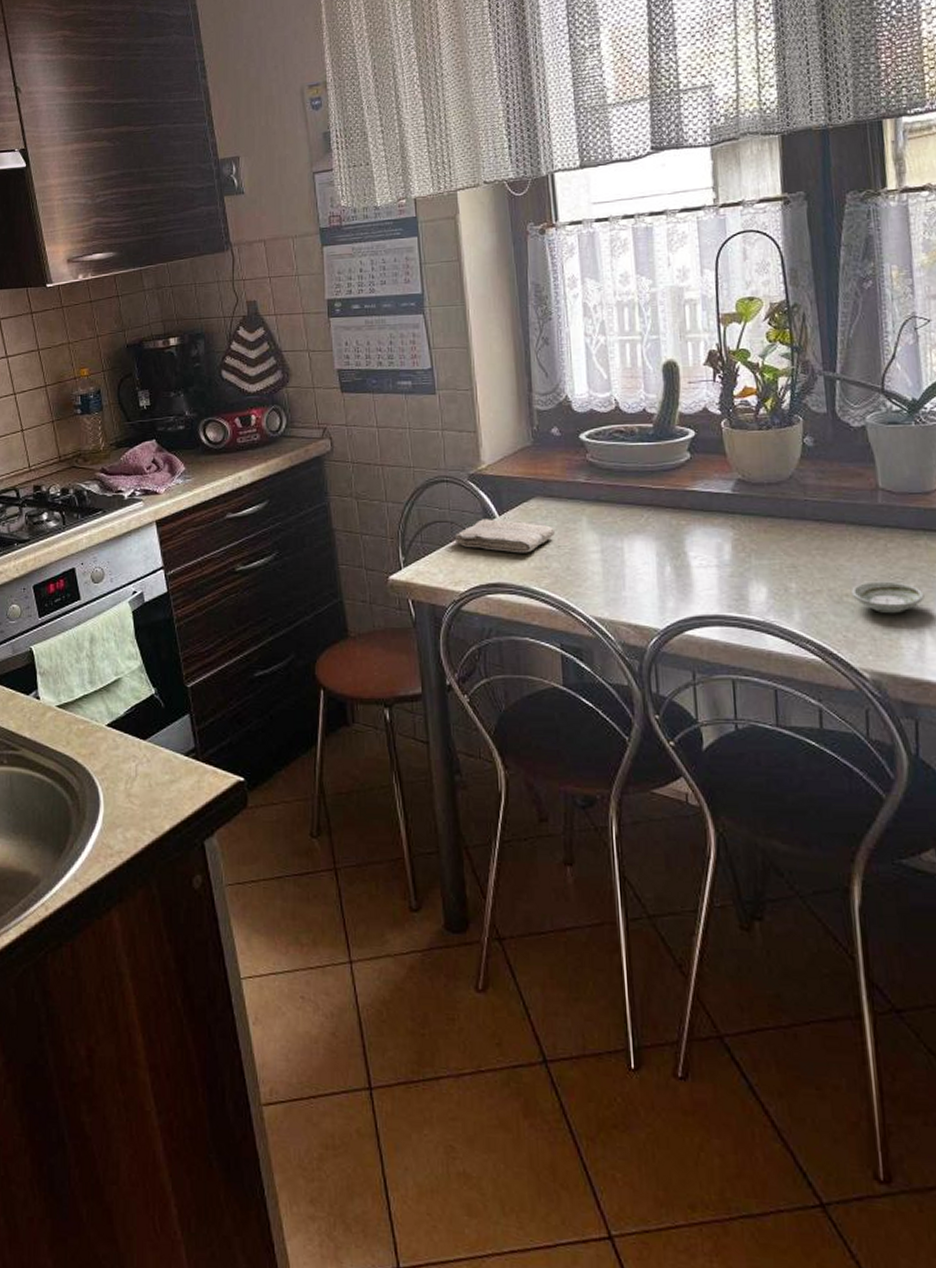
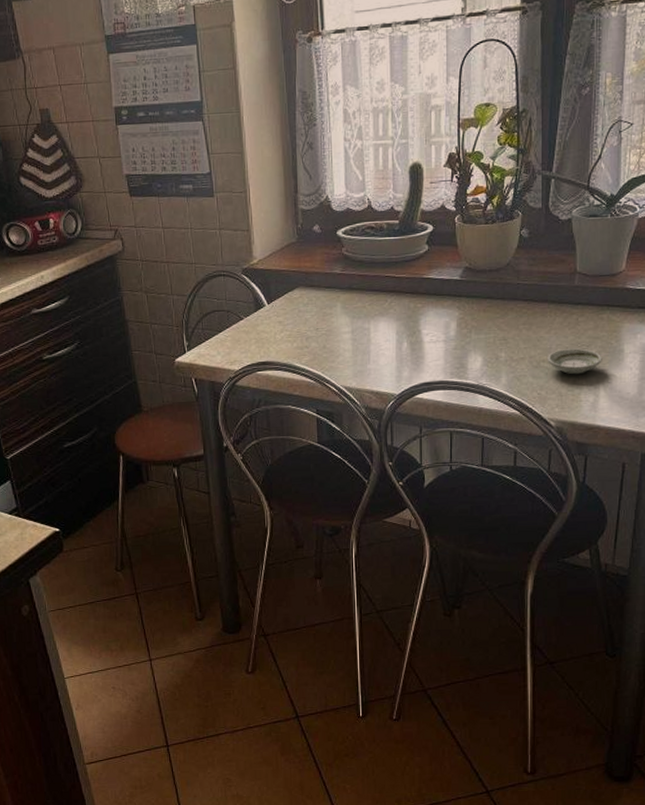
washcloth: present [454,519,556,553] -> none [230,307,315,336]

